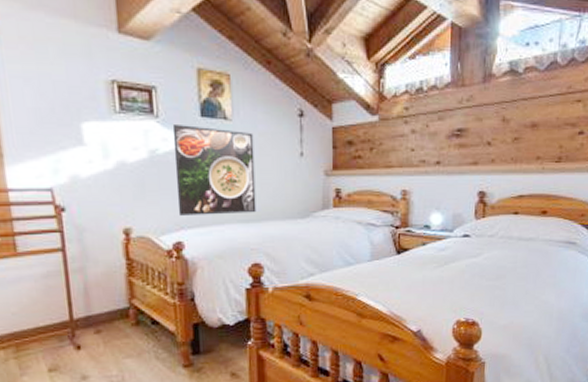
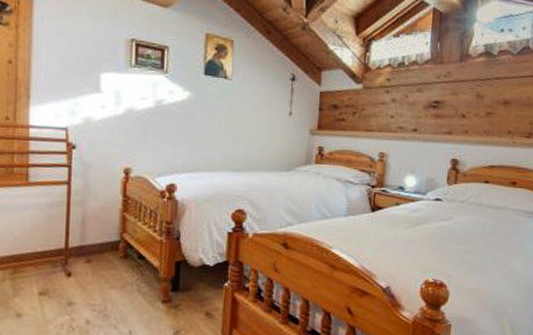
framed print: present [172,125,256,215] -> none [174,80,249,163]

